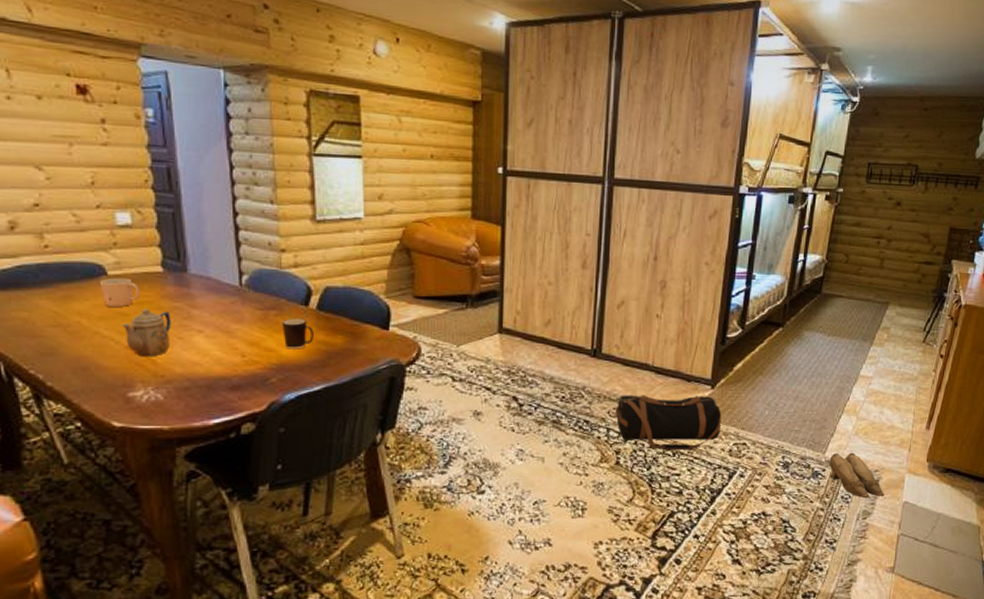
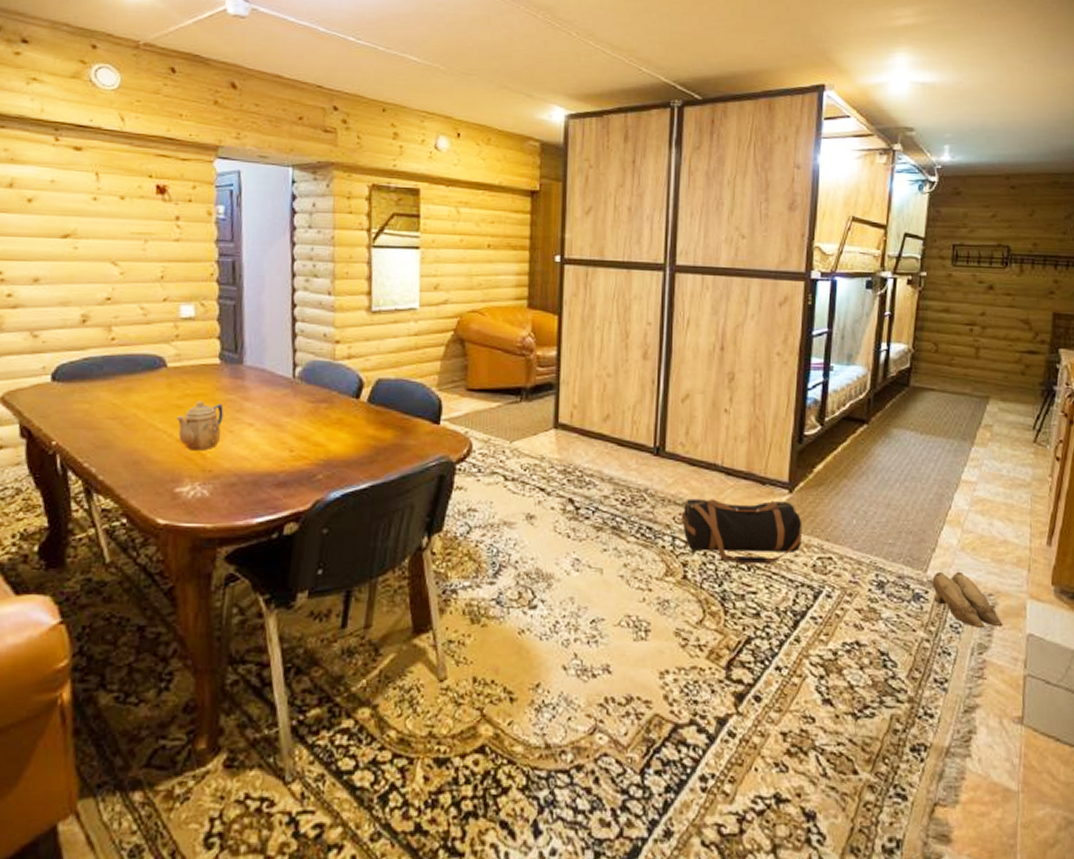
mug: present [99,277,139,308] -> none [158,369,196,400]
mug: present [281,318,314,349] -> none [331,412,363,444]

